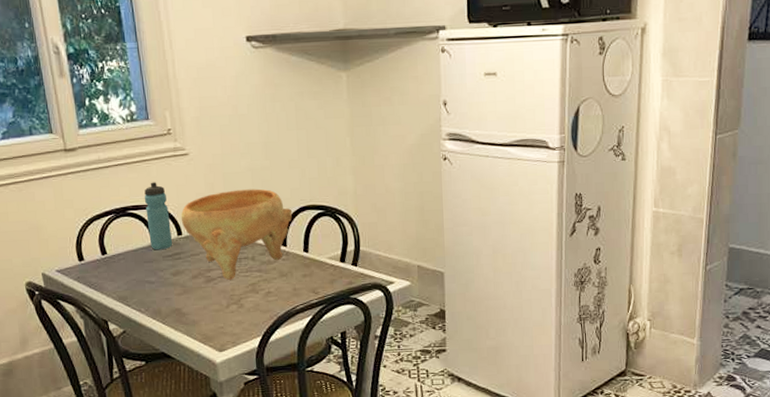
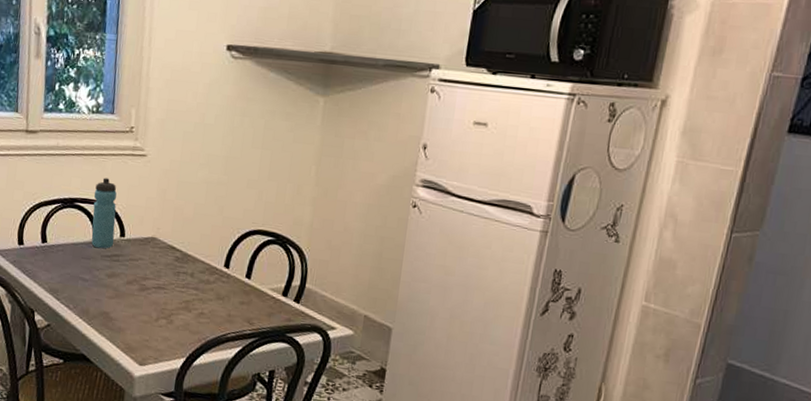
decorative bowl: present [181,189,293,280] -> none [126,200,242,293]

